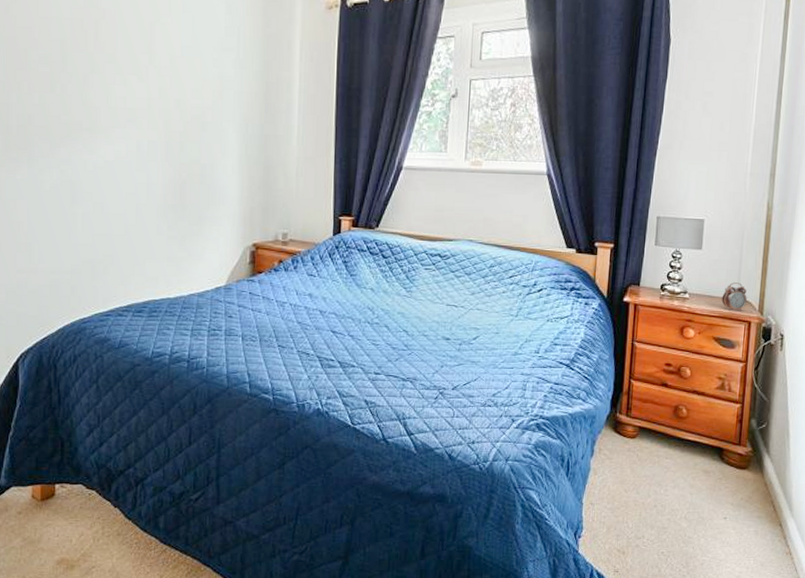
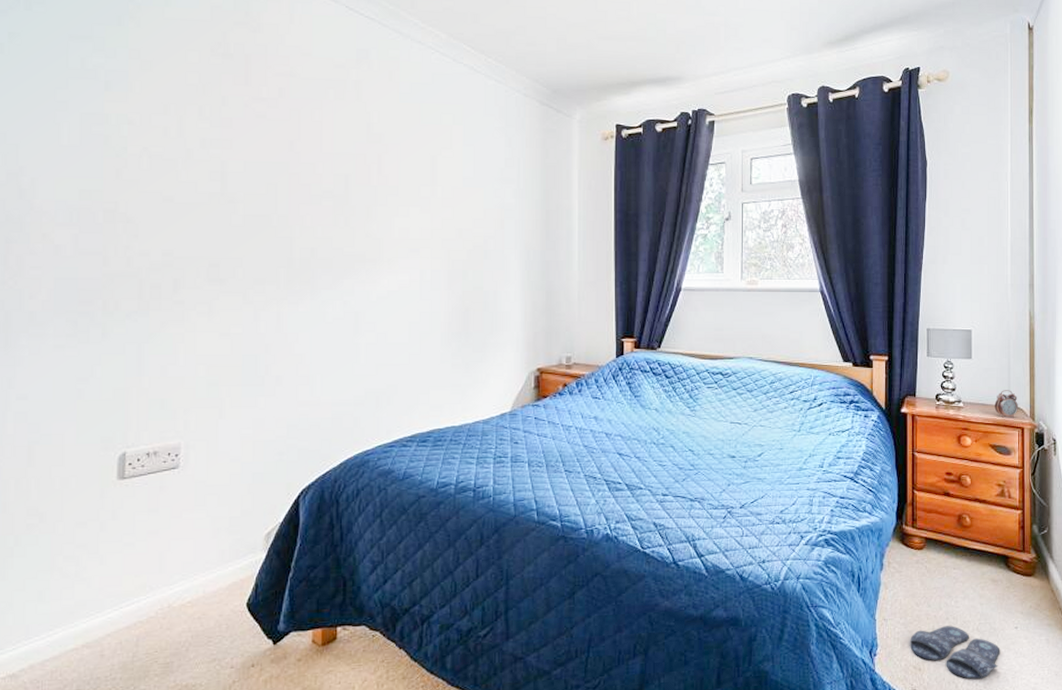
slippers: none [616,513,707,566] -> present [910,625,1000,680]

